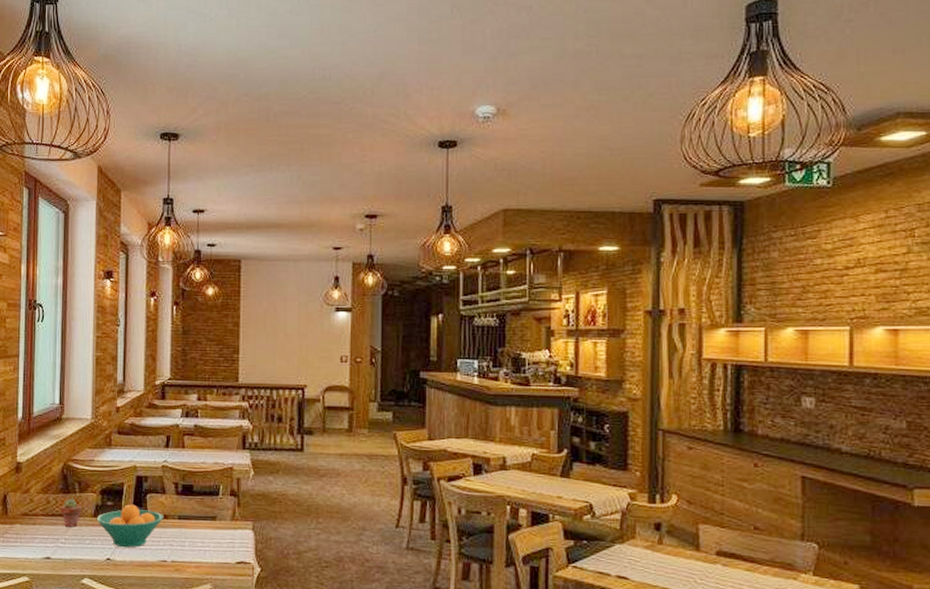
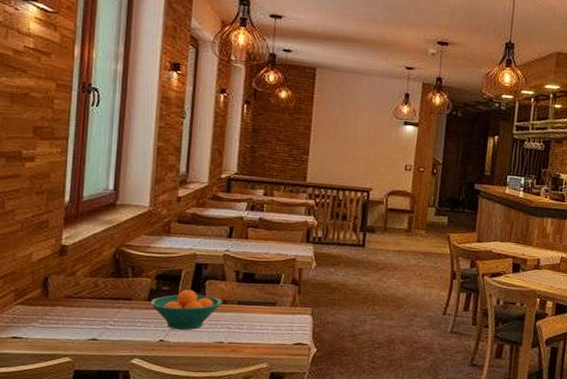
potted succulent: present [61,499,82,527] -> none [111,283,134,310]

